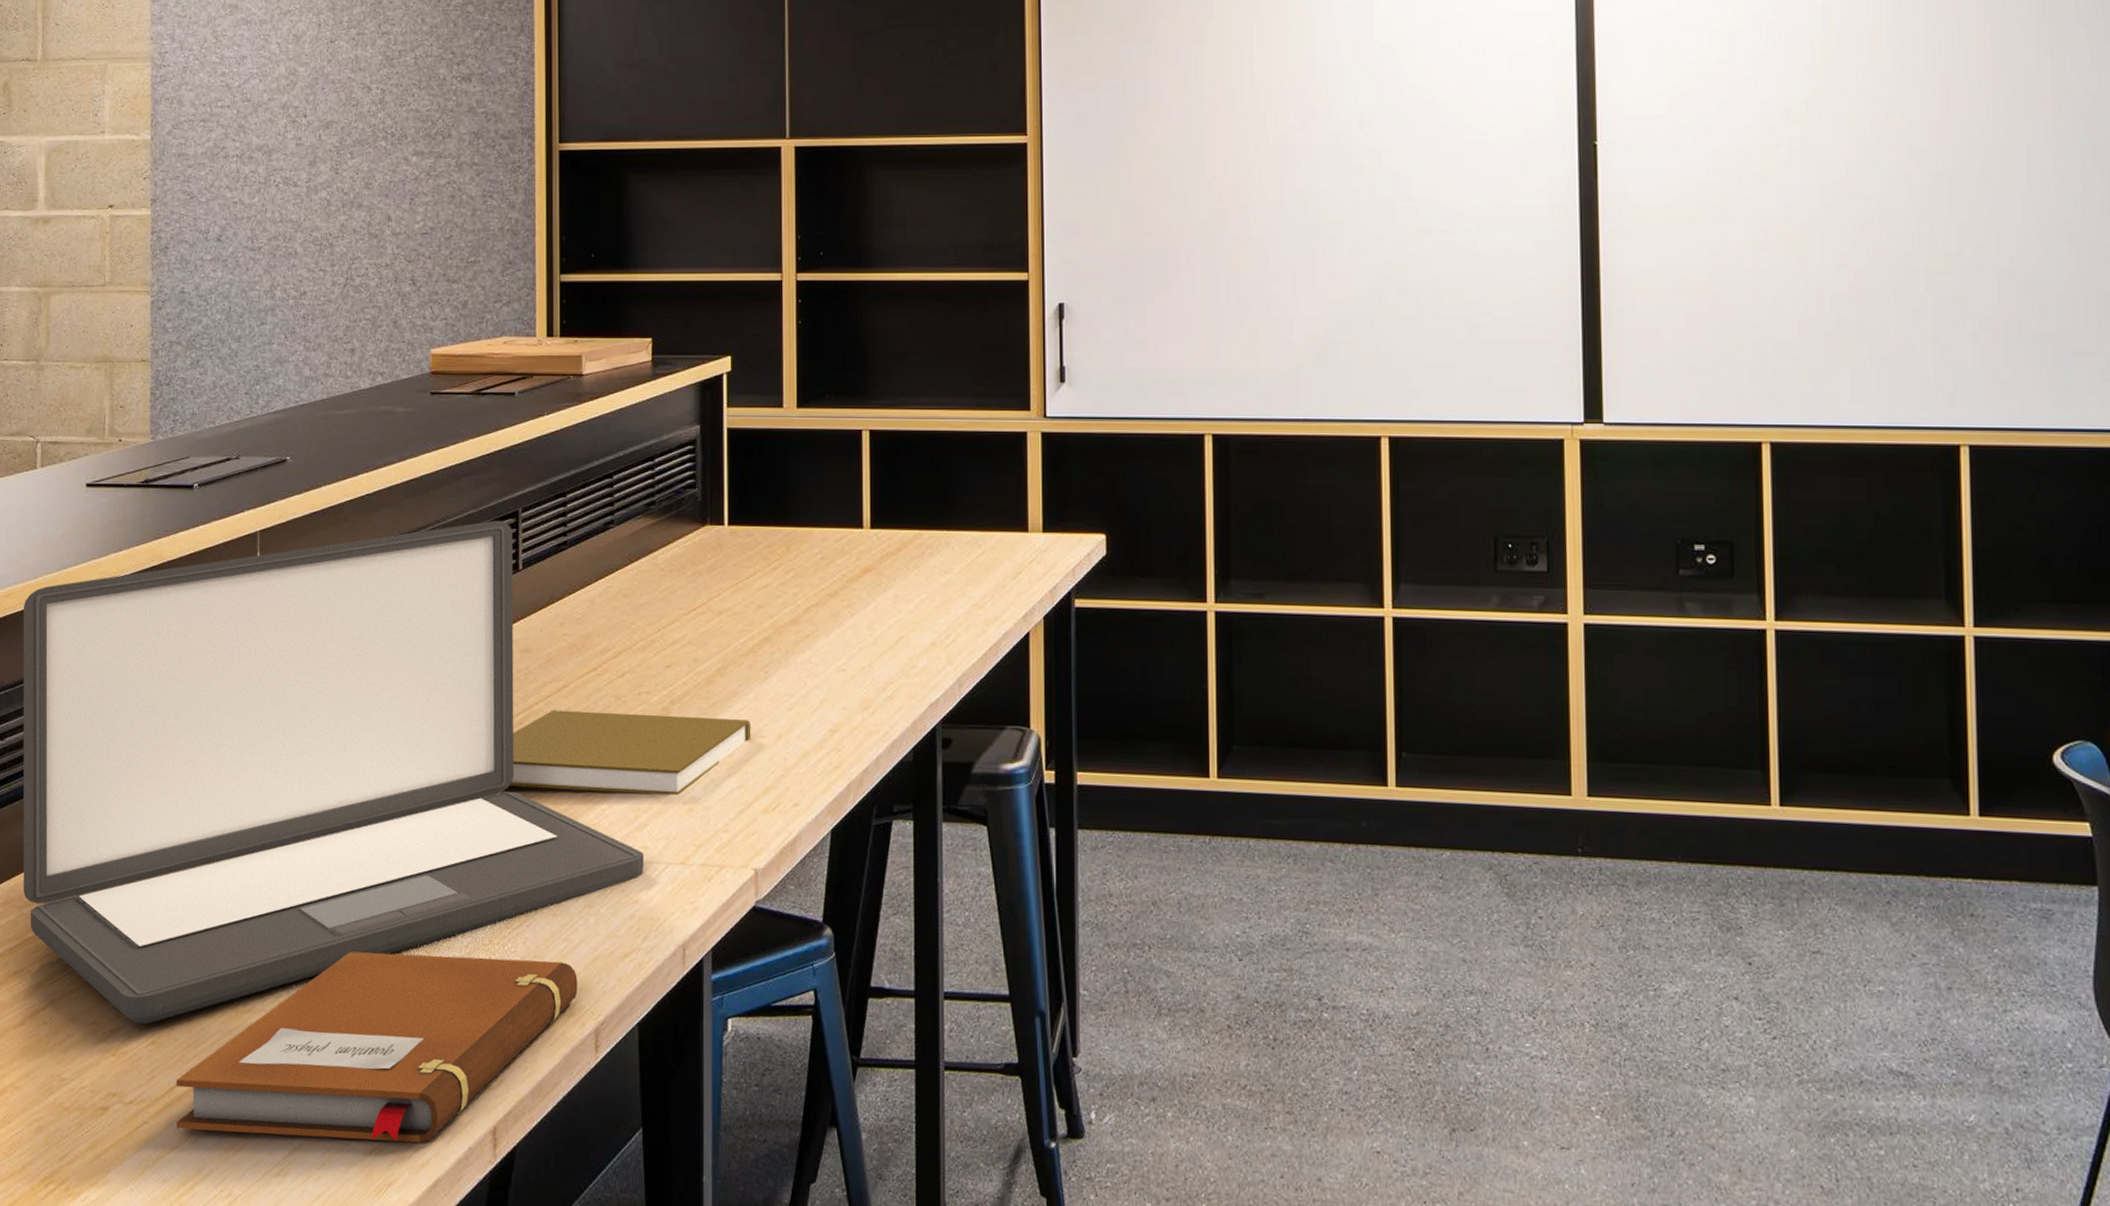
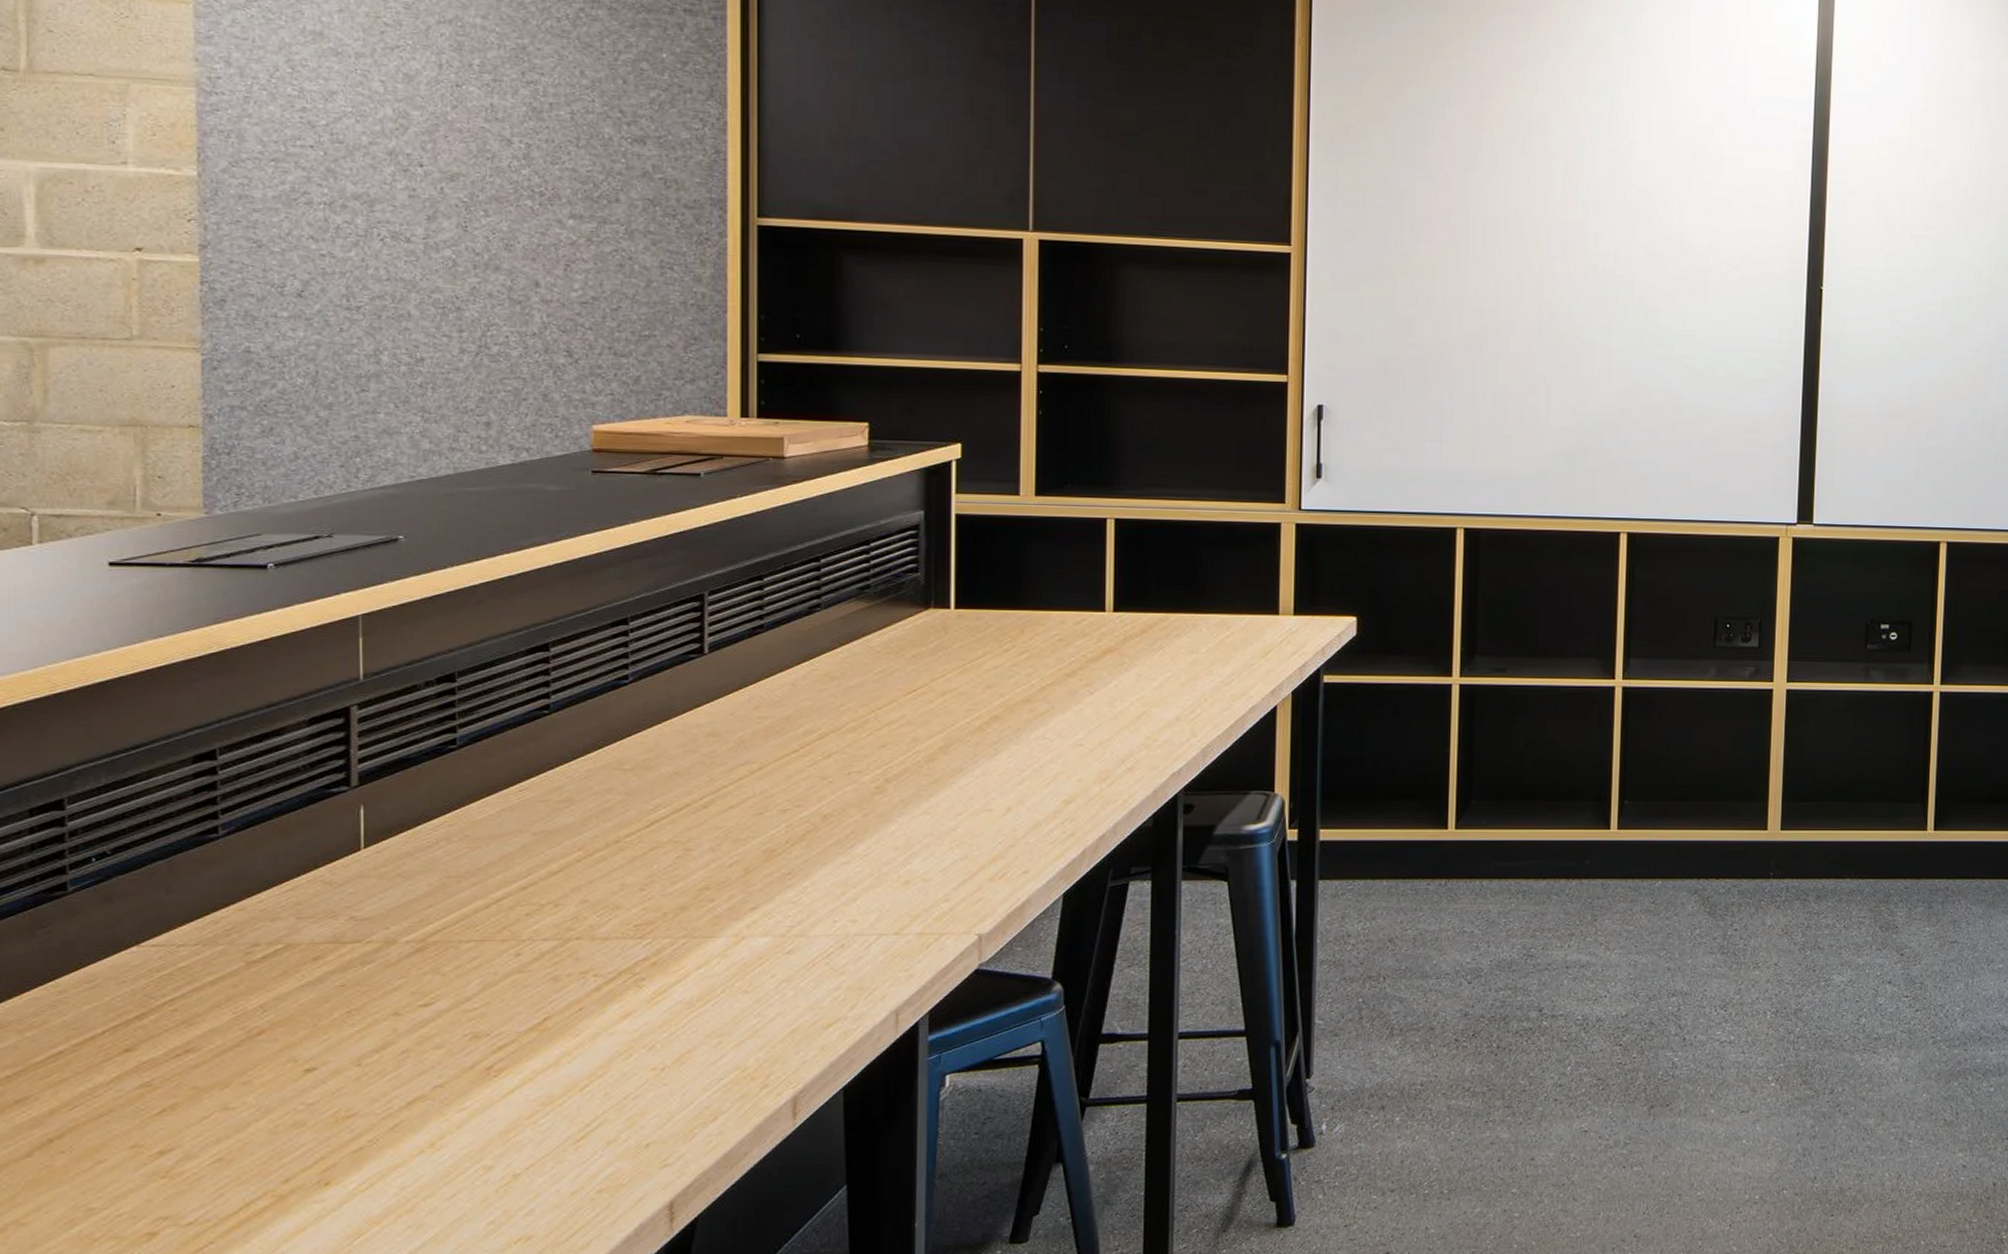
laptop: present [23,520,644,1024] -> none [15,603,852,1142]
notebook: present [176,951,578,1143] -> none [253,1036,773,1244]
book: present [509,710,752,795] -> none [690,792,977,870]

